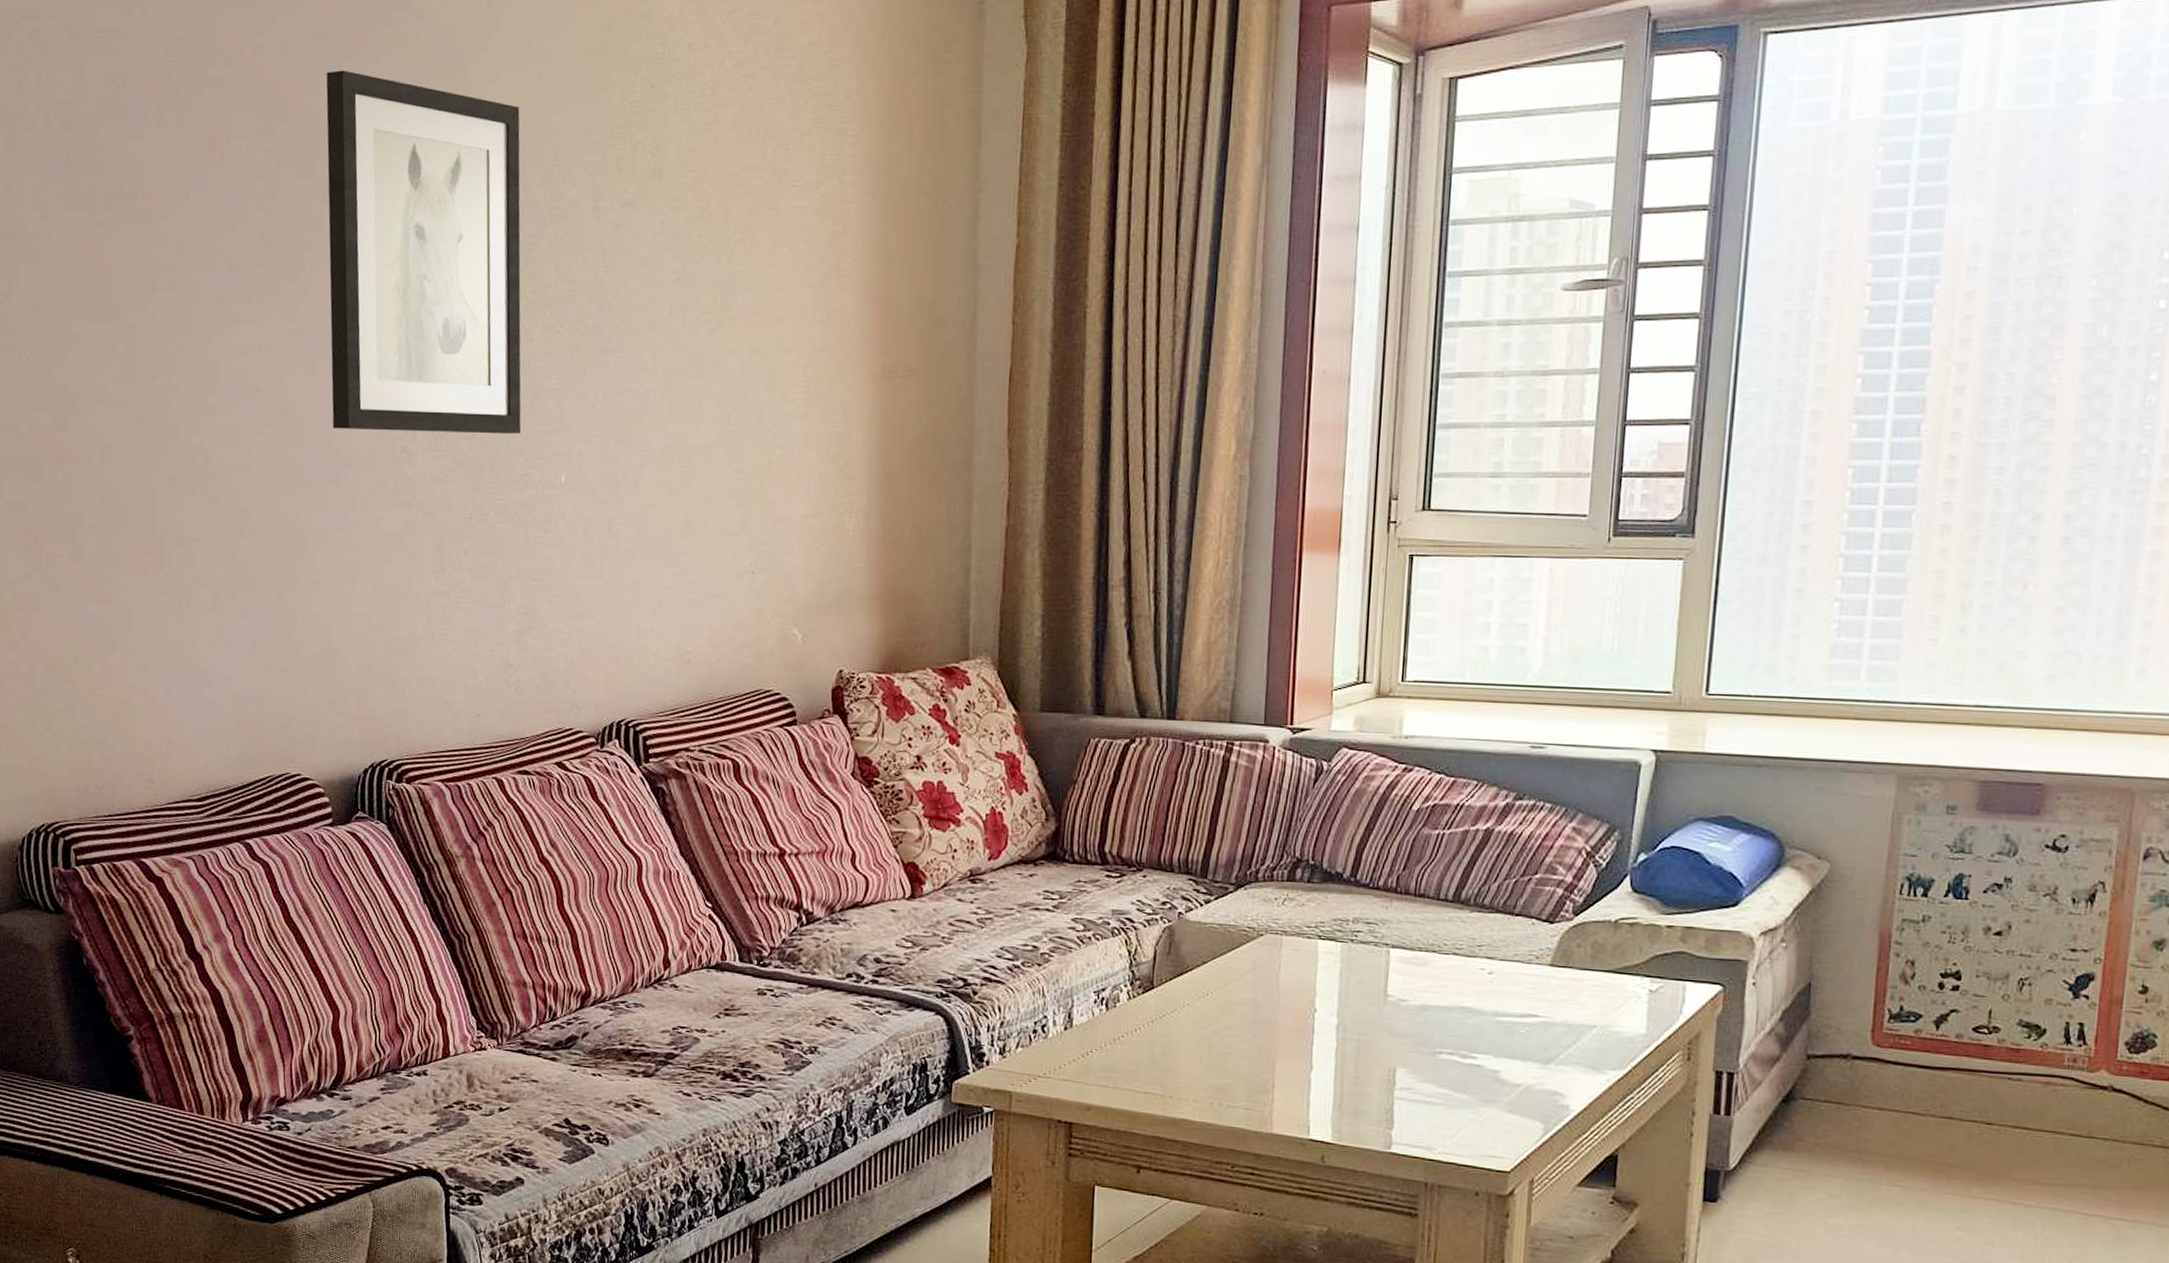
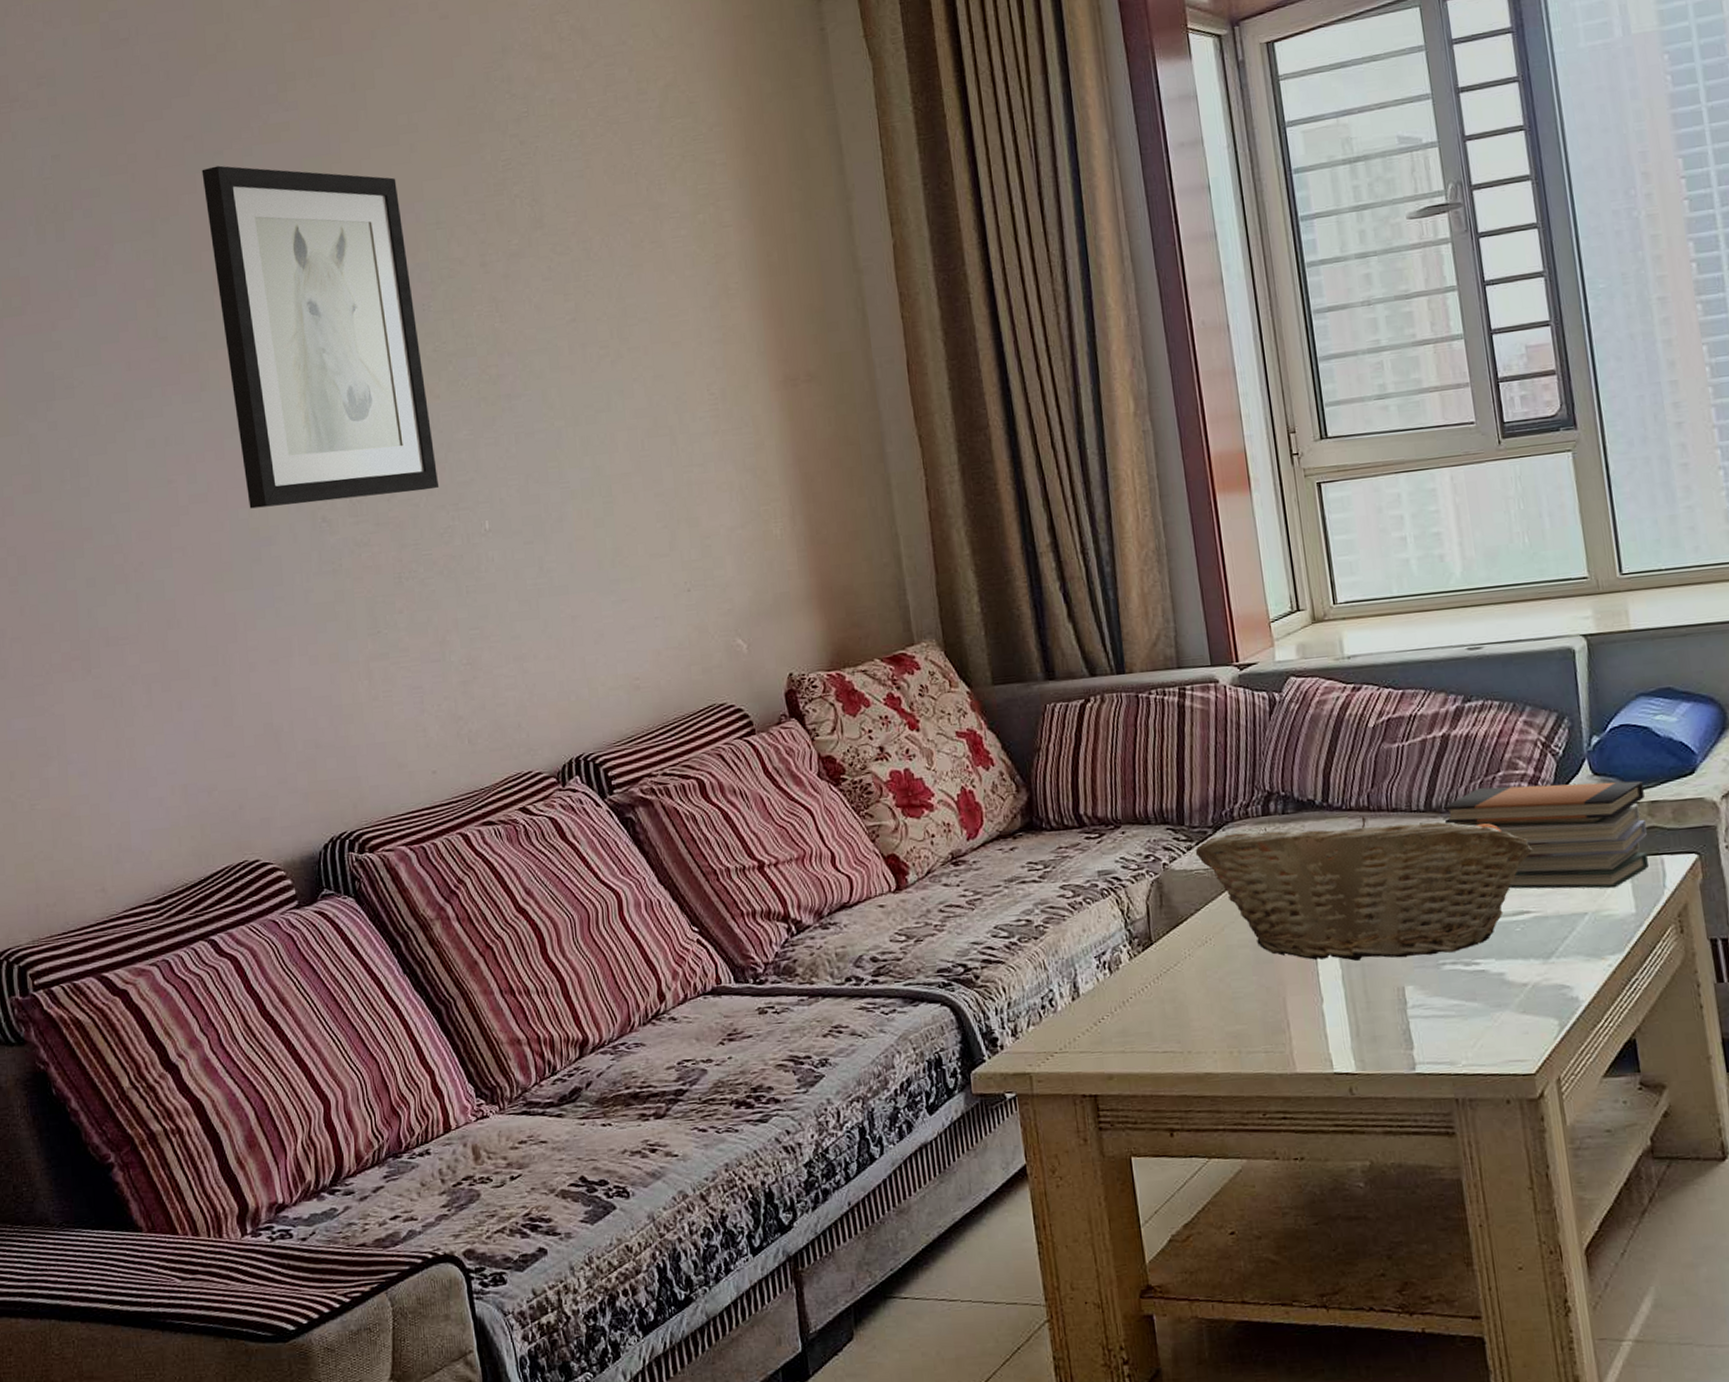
fruit basket: none [1212,893,1555,1043] -> present [1195,815,1533,961]
book stack: none [1470,887,1682,1006] -> present [1442,781,1649,889]

